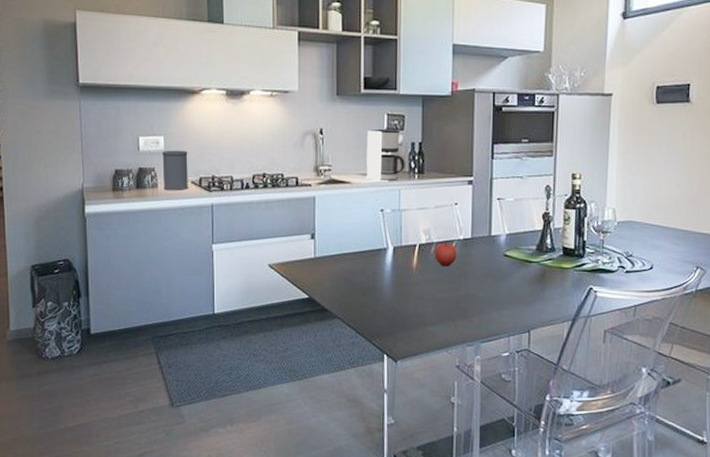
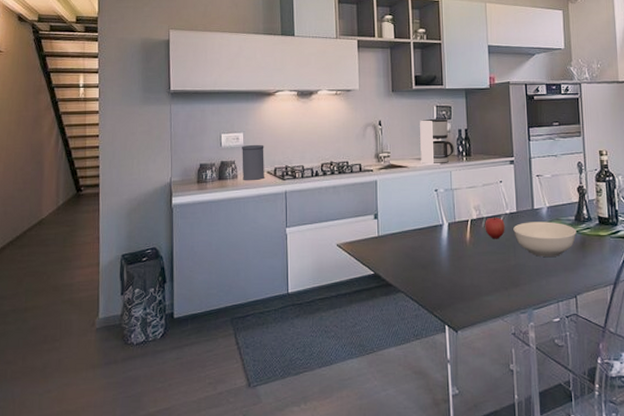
bowl: none [466,249,537,289] -> present [513,221,577,258]

